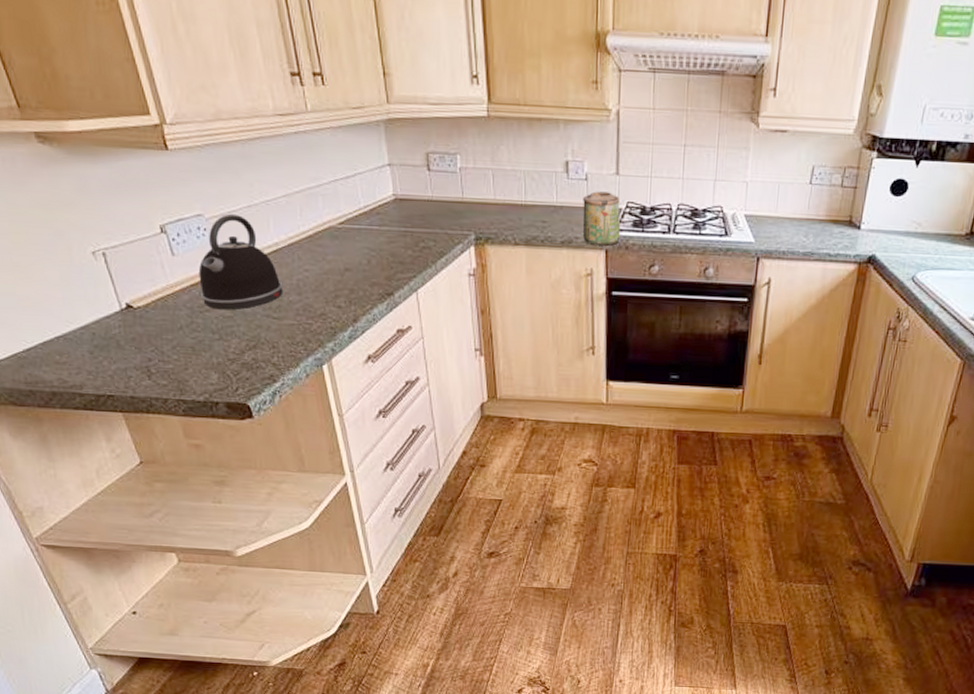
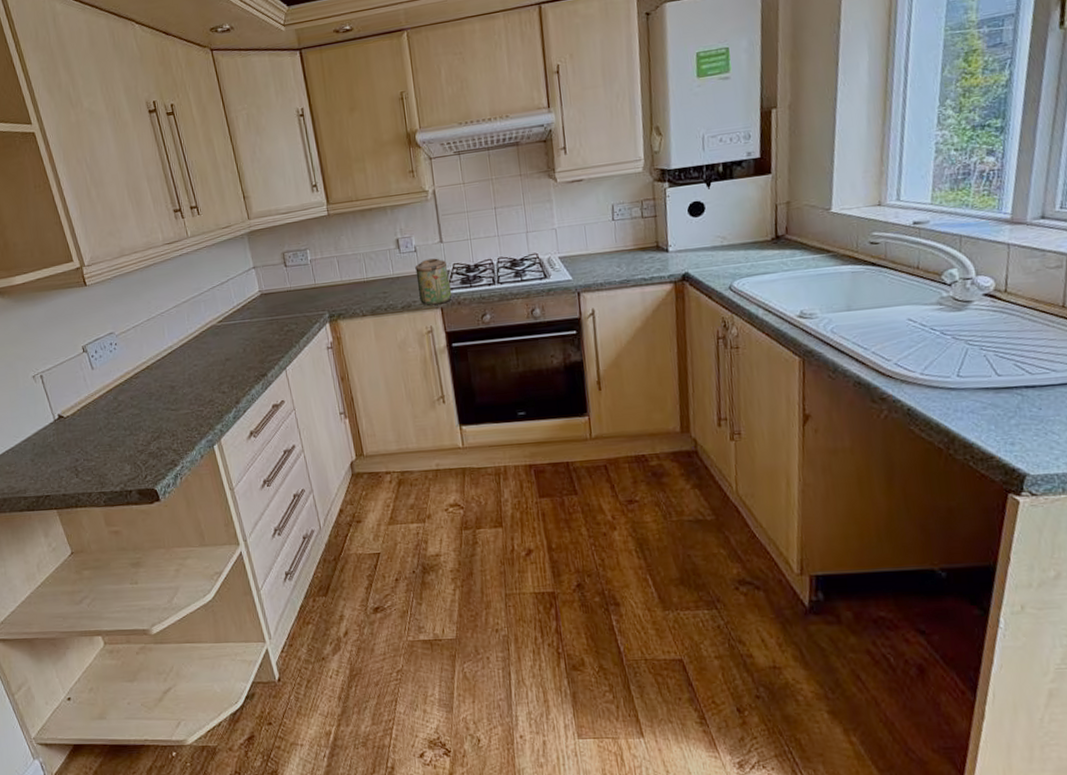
kettle: present [198,213,283,310] -> none [112,327,178,409]

